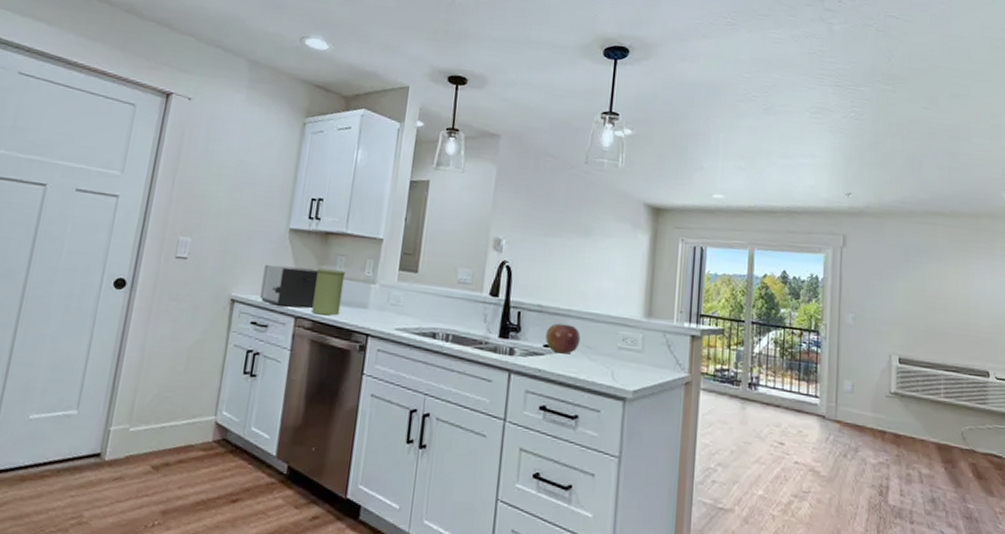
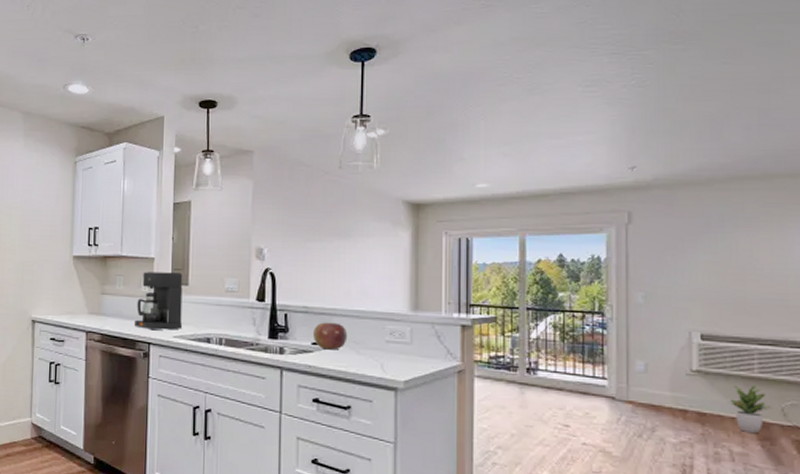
toaster: present [260,265,319,308] -> none [55,288,102,324]
canister: present [311,268,346,316] -> none [99,288,124,329]
coffee maker: none [352,253,413,321] -> present [134,272,183,331]
potted plant: none [921,408,955,457] -> present [731,385,773,434]

